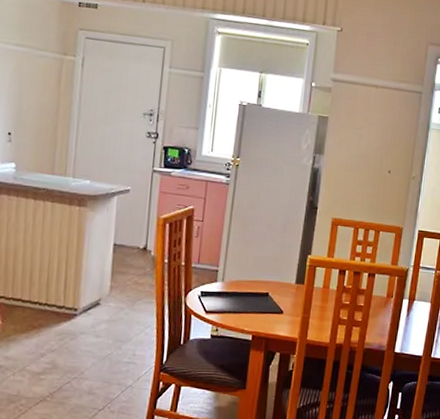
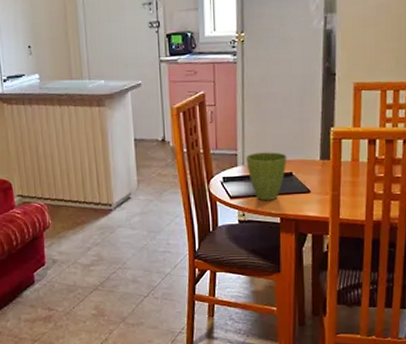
flower pot: none [226,270,266,317] -> present [246,152,287,200]

